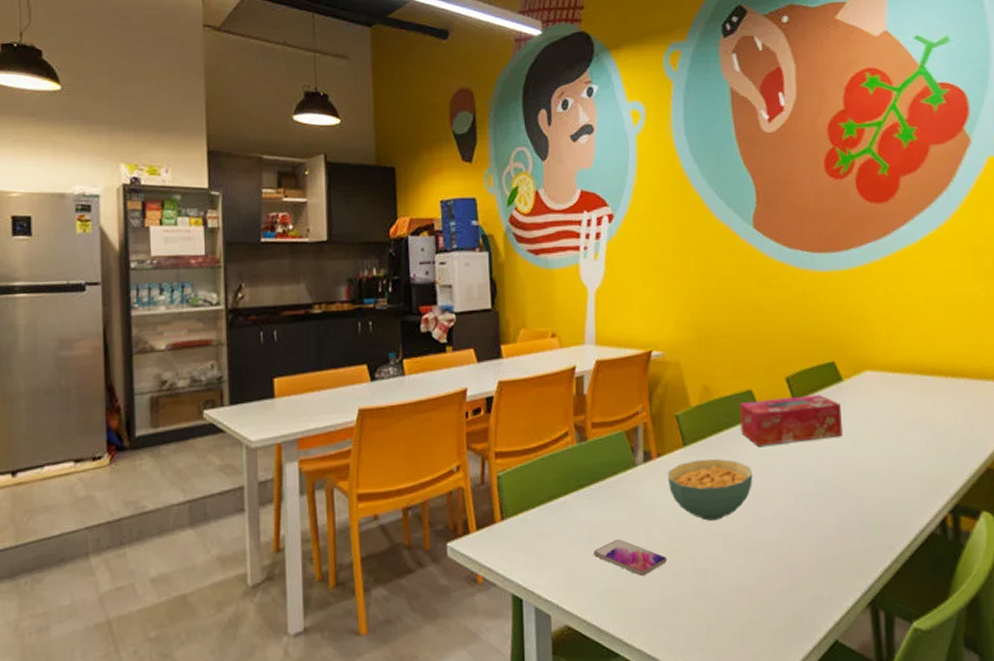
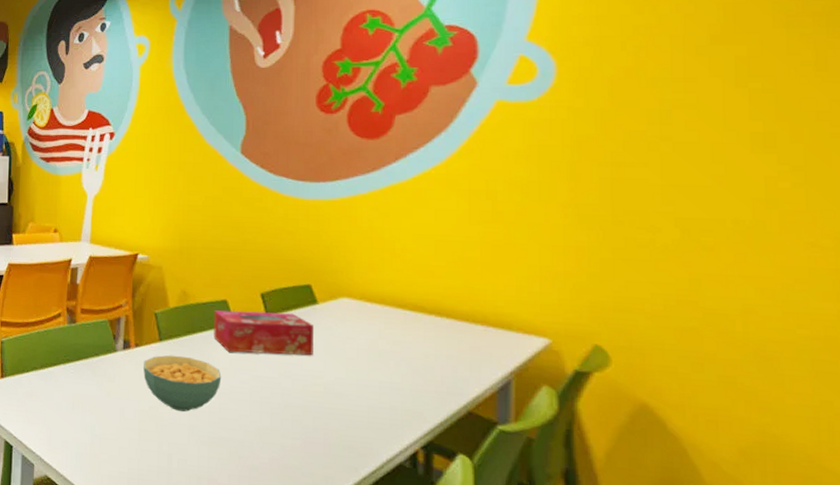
smartphone: present [594,539,668,576] -> none [74,411,137,448]

